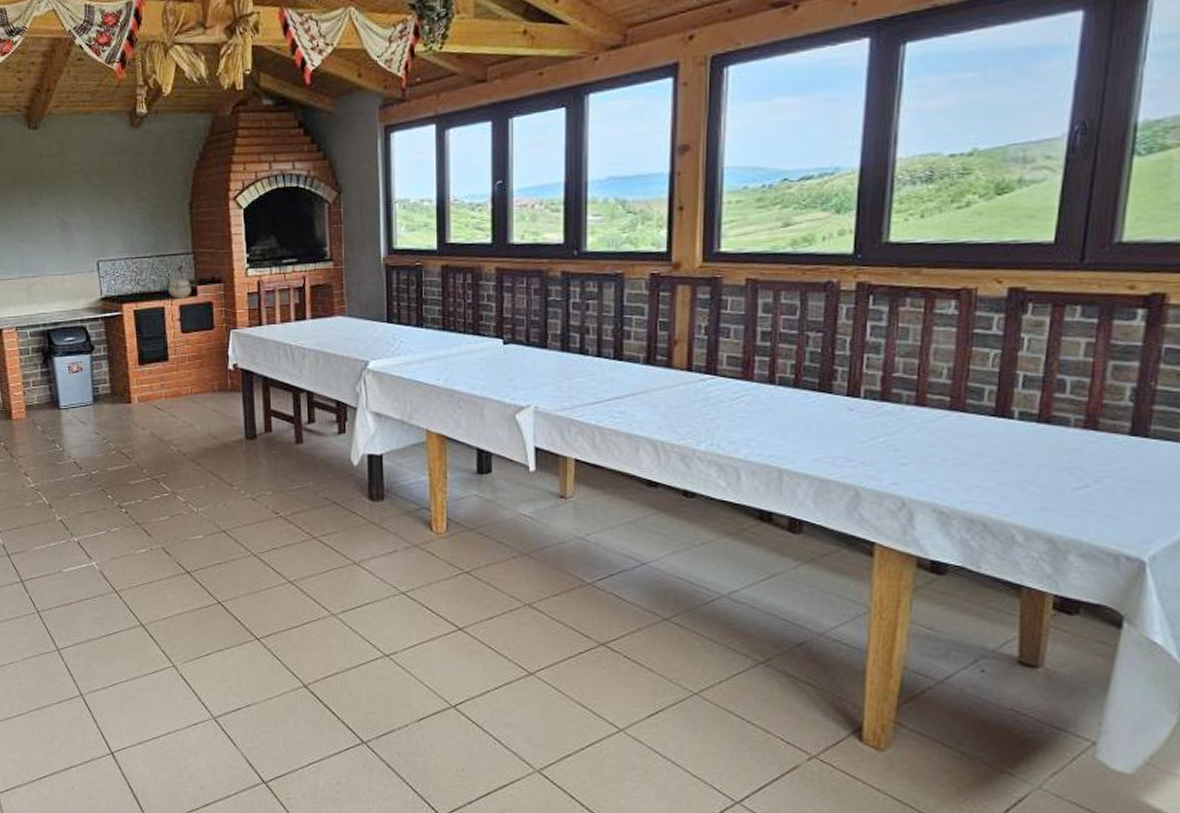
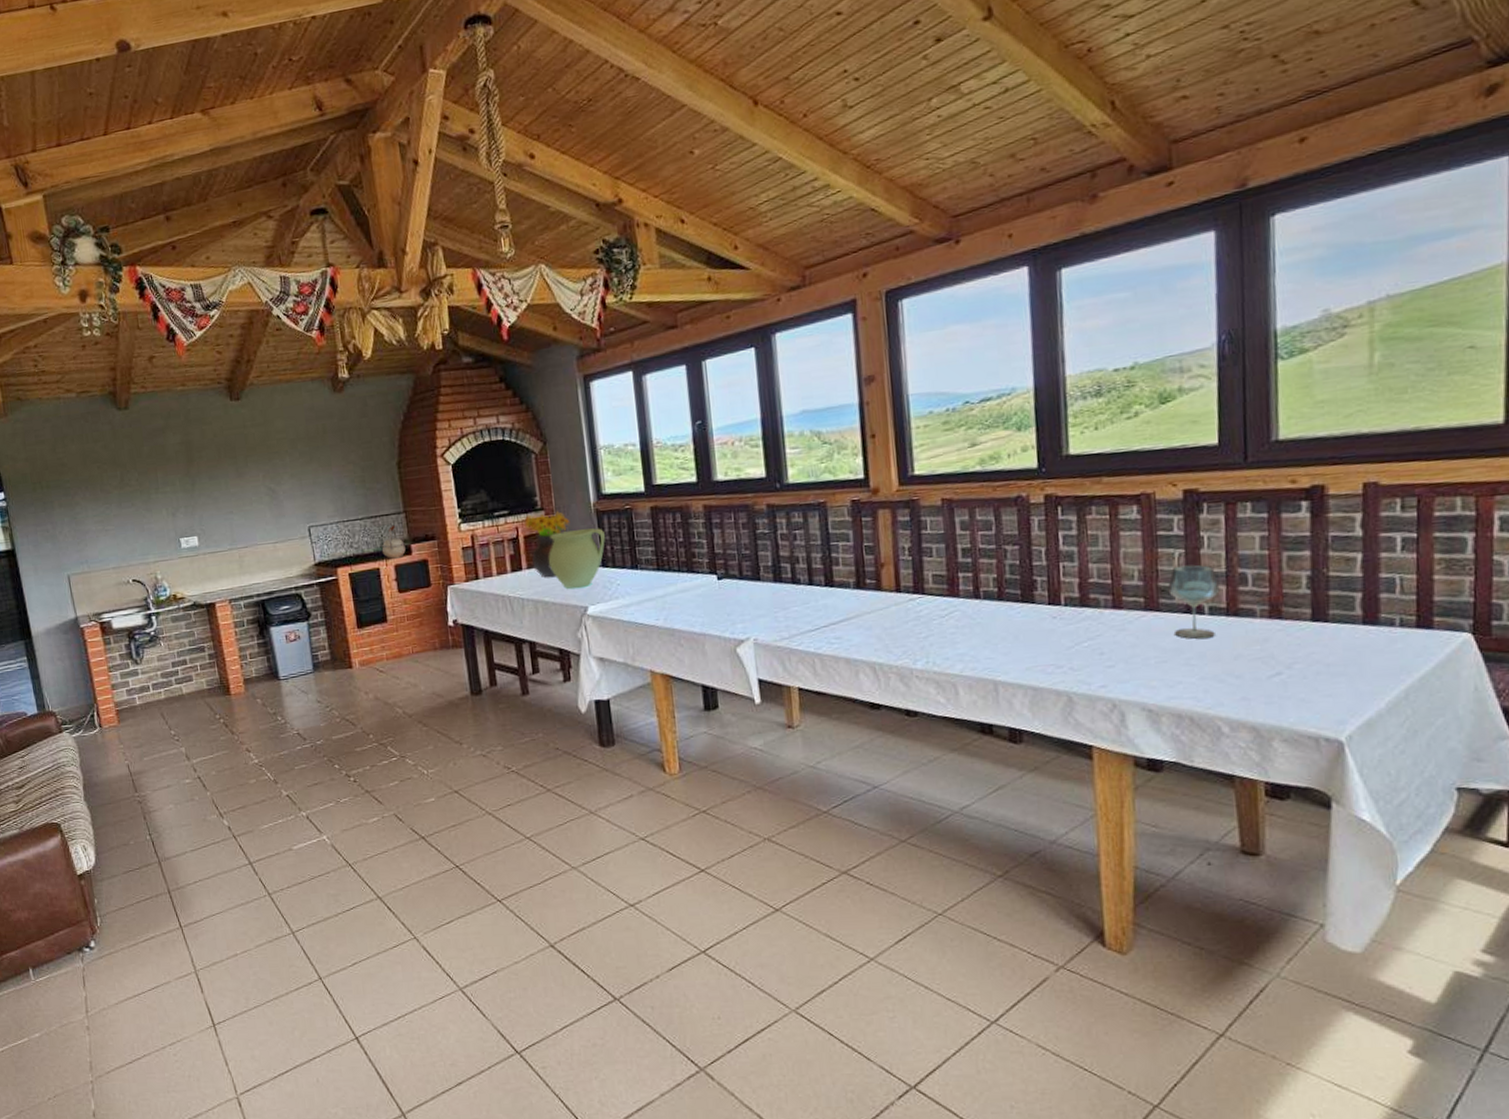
flower arrangement: none [312,262,359,330] -> present [524,510,571,578]
jug: none [333,283,392,342] -> present [548,528,605,589]
wine glass: none [977,366,1034,443] -> present [1168,564,1220,639]

